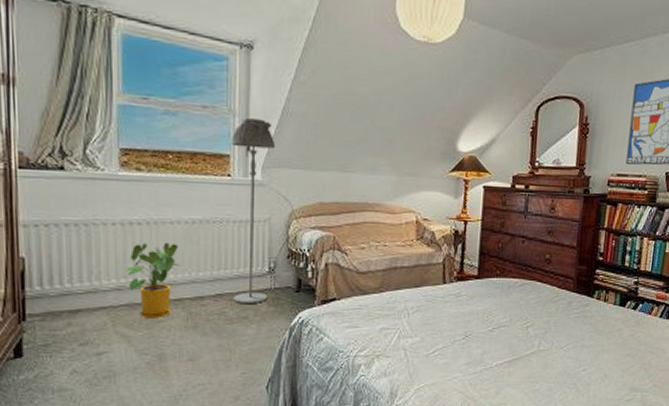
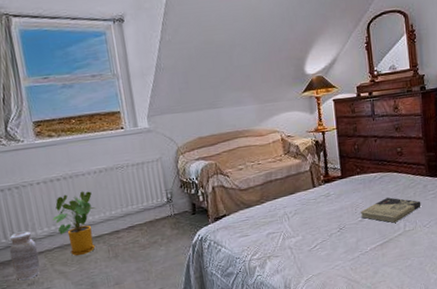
vase: none [62,278,99,337] -> present [9,231,40,280]
floor lamp: present [230,118,276,305] -> none [118,77,170,232]
book: none [491,309,562,339] -> present [360,197,421,223]

